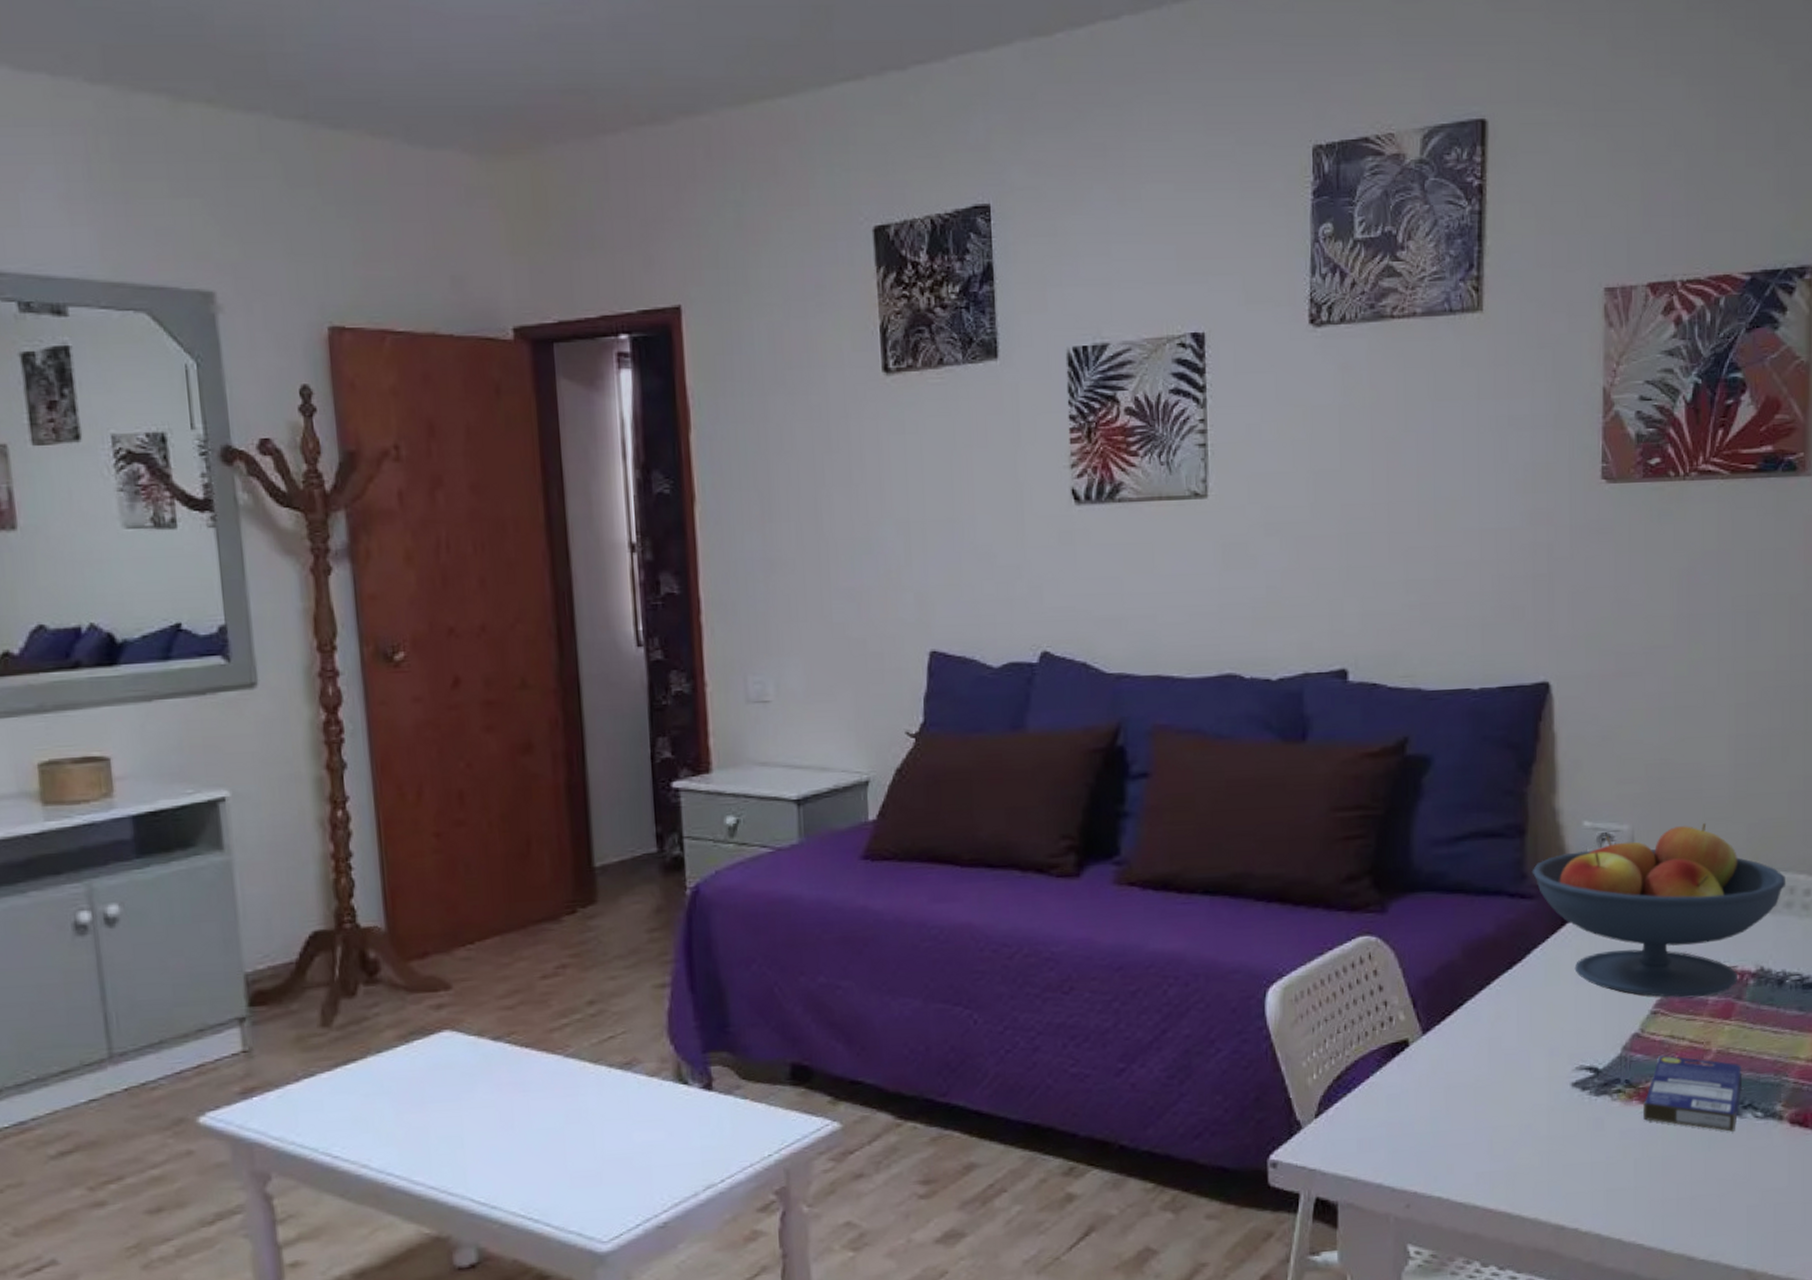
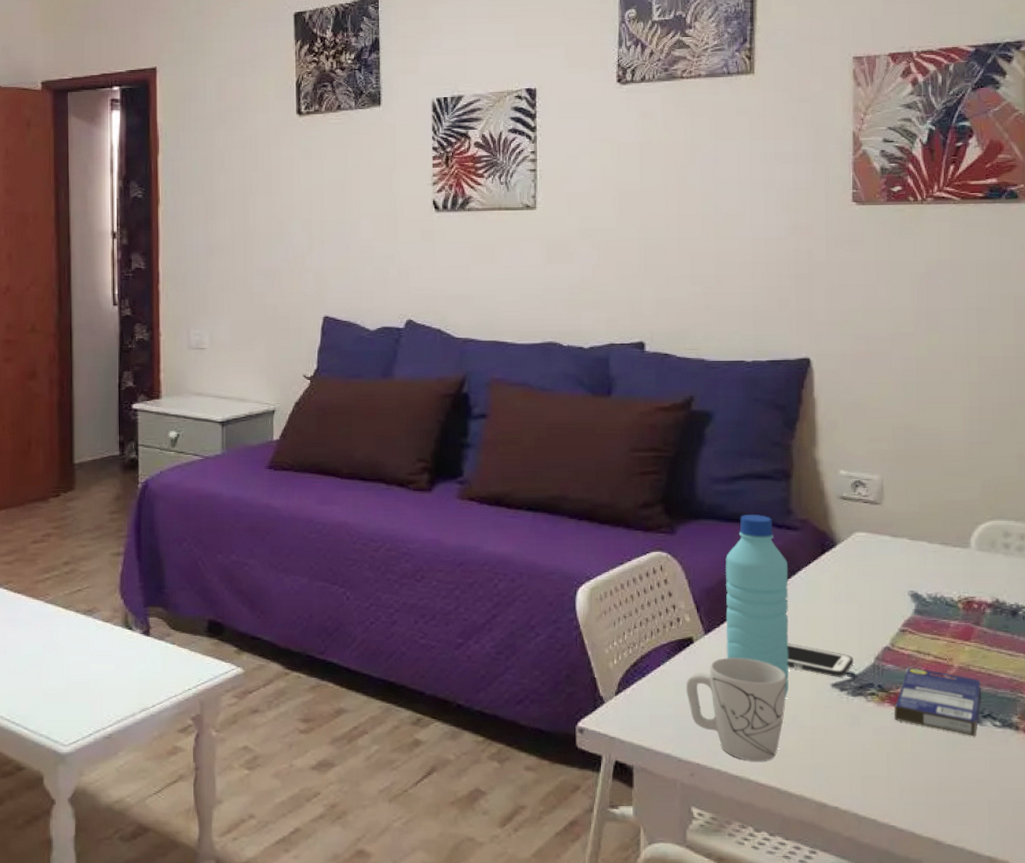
mug: none [1400,1059,1519,1184] -> present [686,658,786,761]
water bottle: none [1446,882,1523,1107] -> present [725,515,789,700]
cell phone: none [1520,1038,1597,1075] -> present [787,643,854,677]
fruit bowl: present [1532,822,1786,997] -> none [796,476,1017,620]

